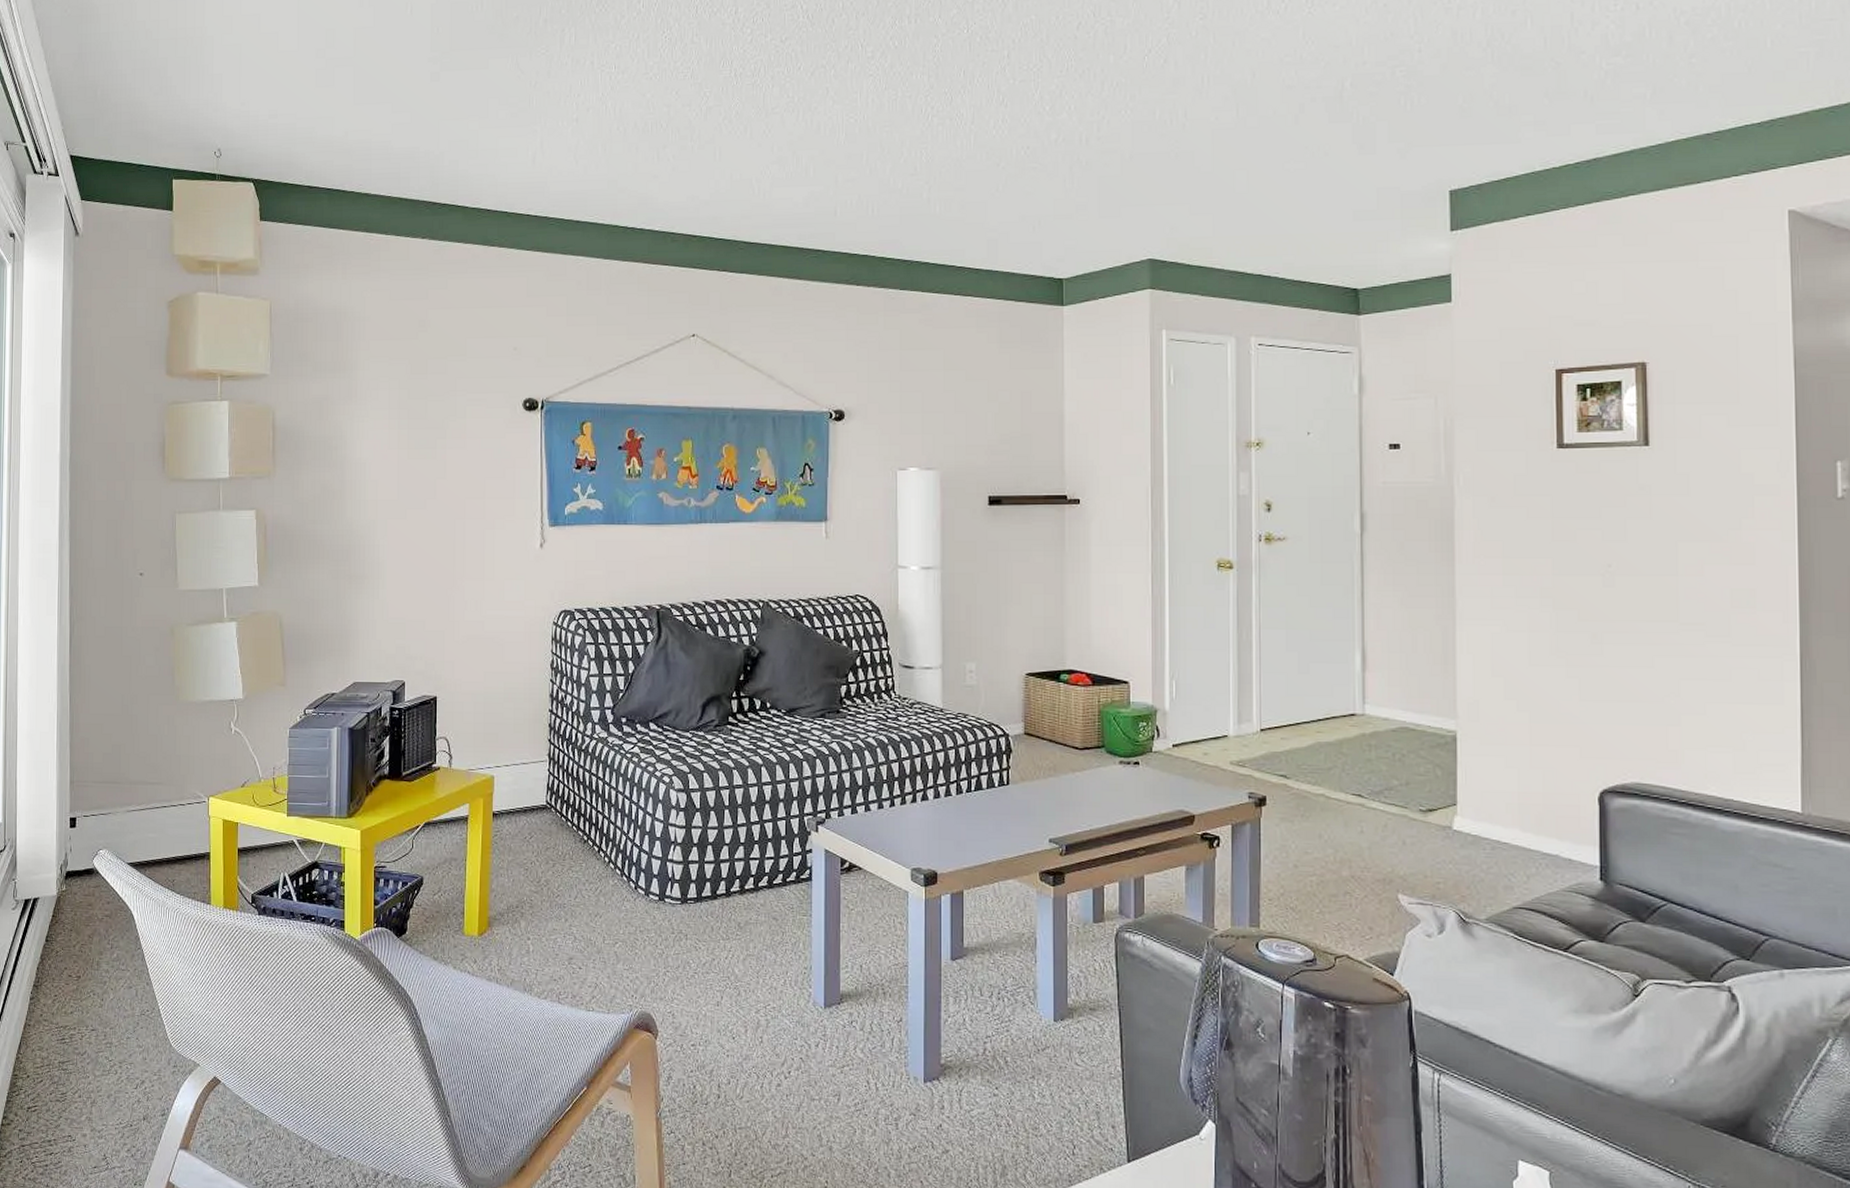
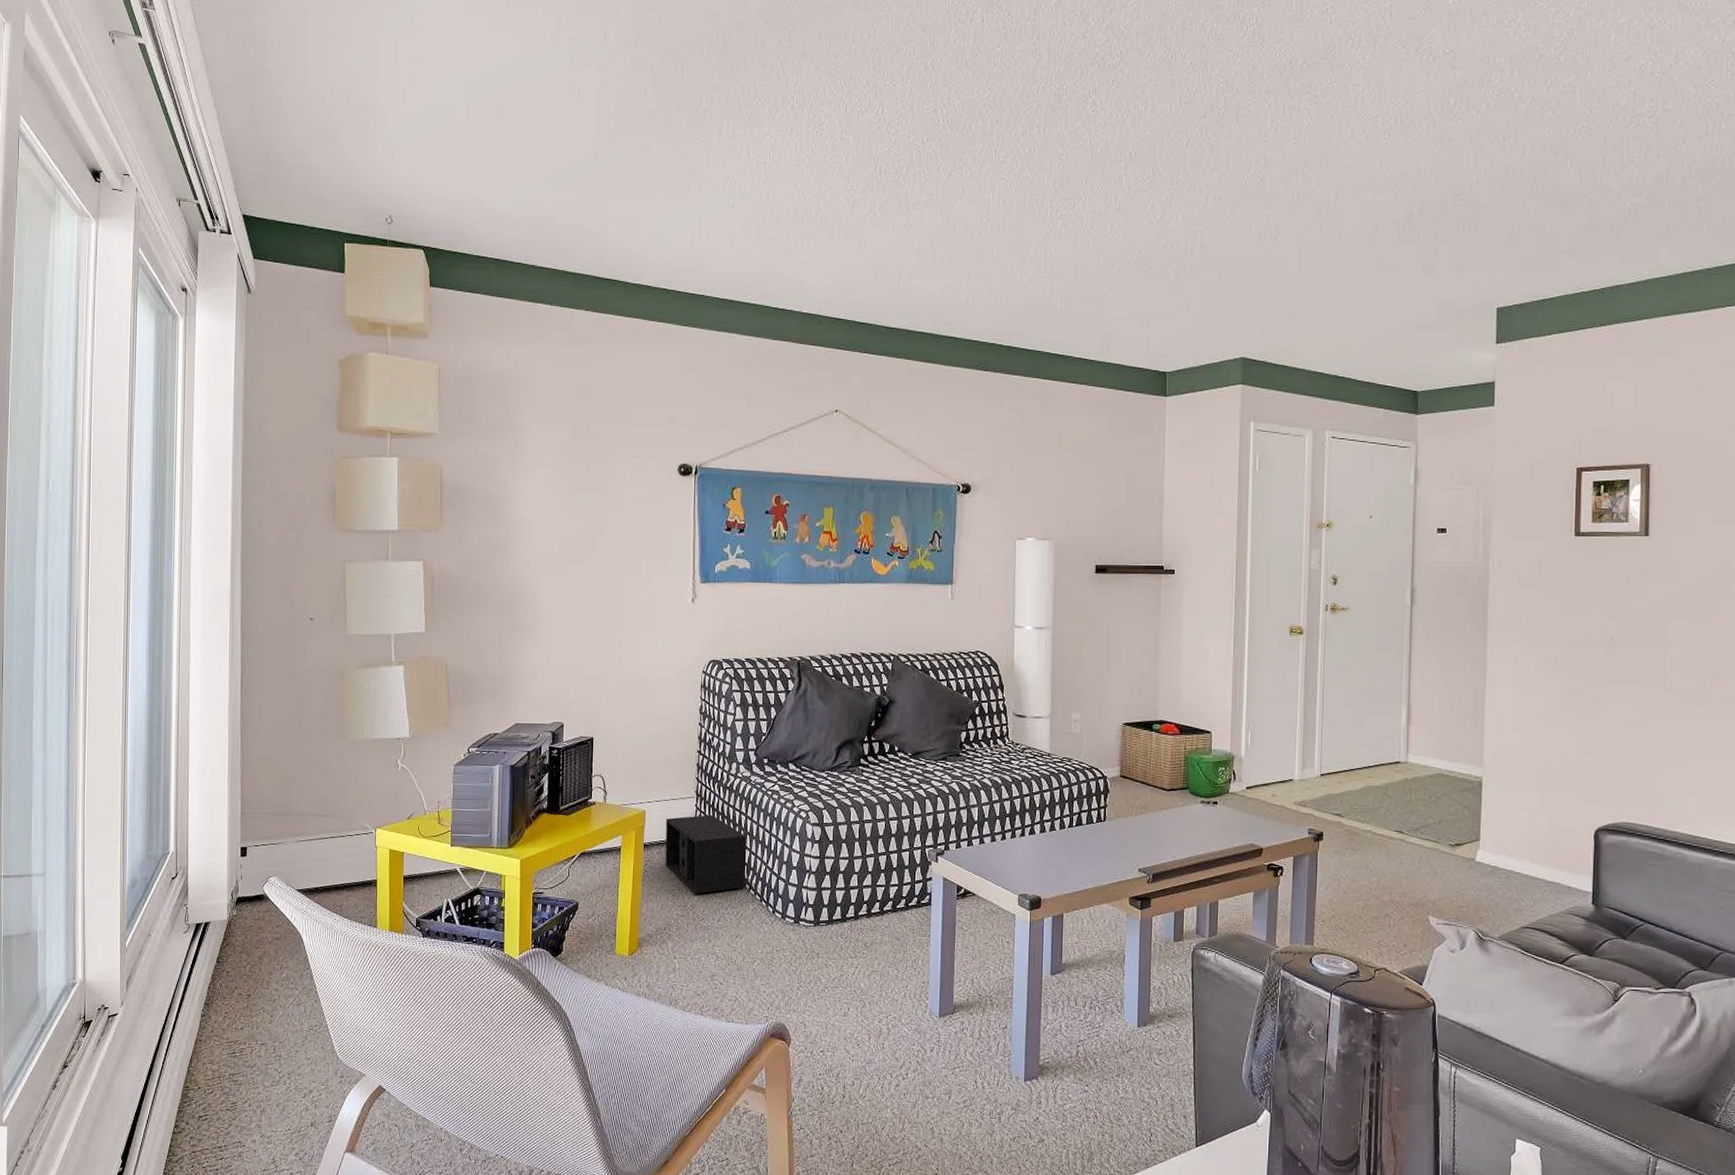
speaker: none [515,779,605,868] -> present [665,814,747,894]

